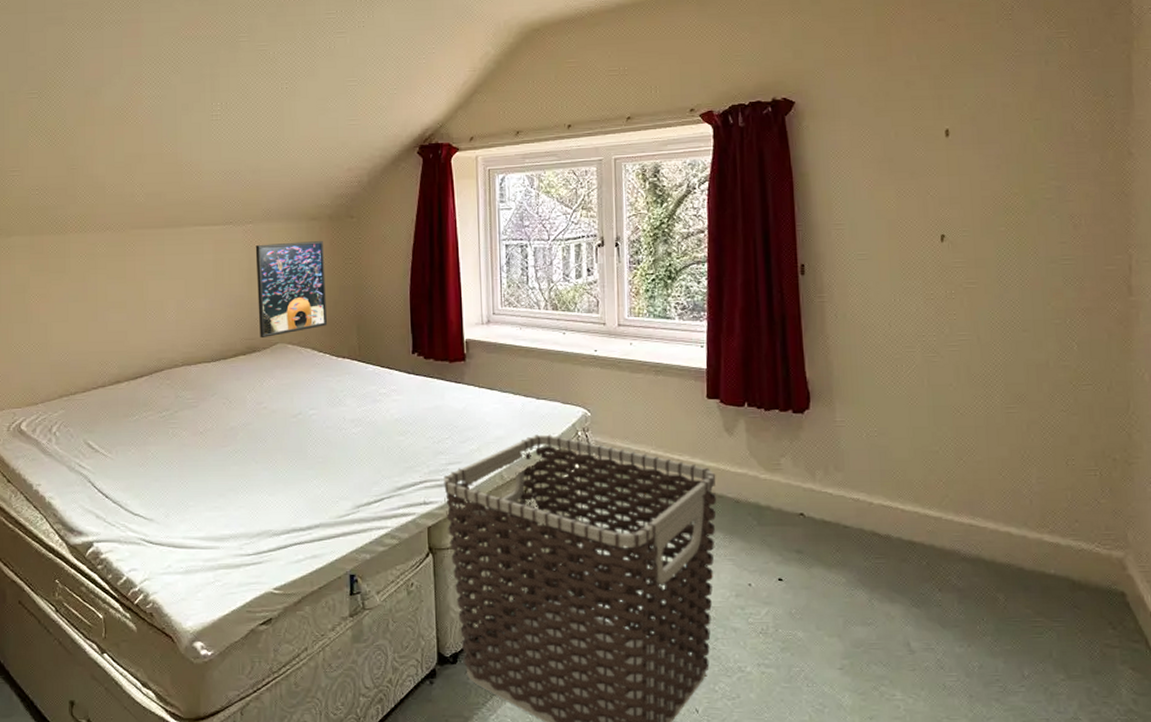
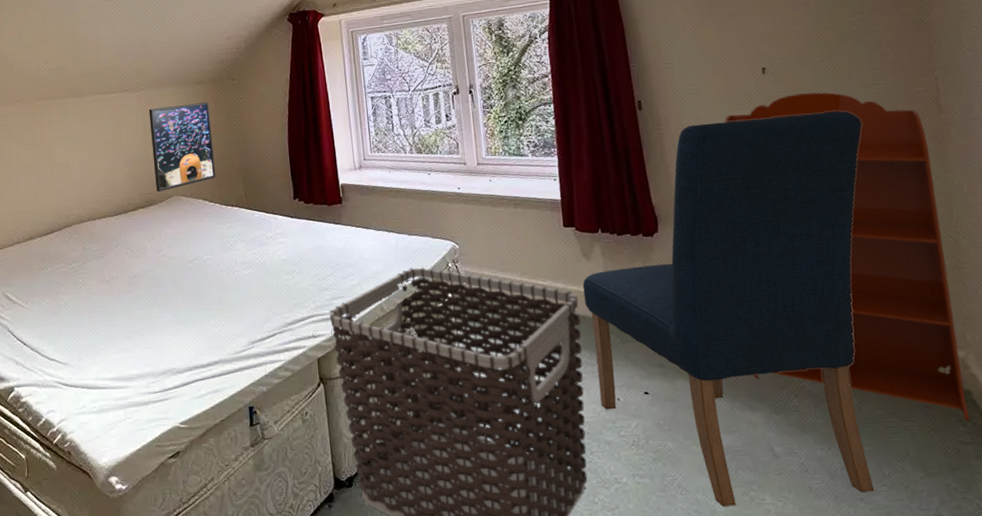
chair: none [722,287,1044,701] -> present [582,111,874,507]
bookcase: none [894,265,1120,624] -> present [725,92,969,421]

